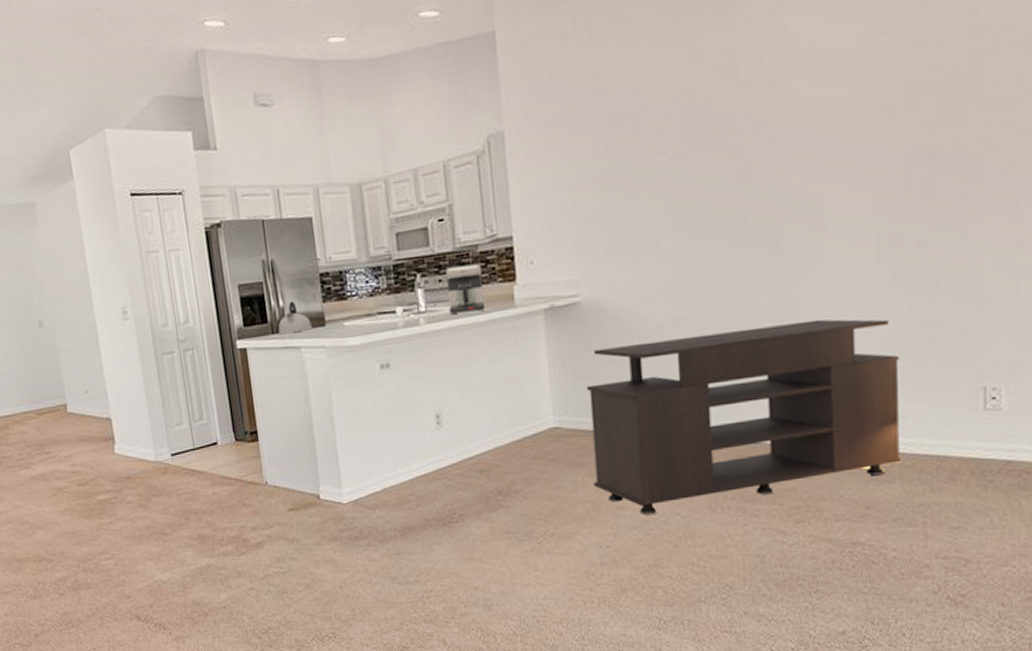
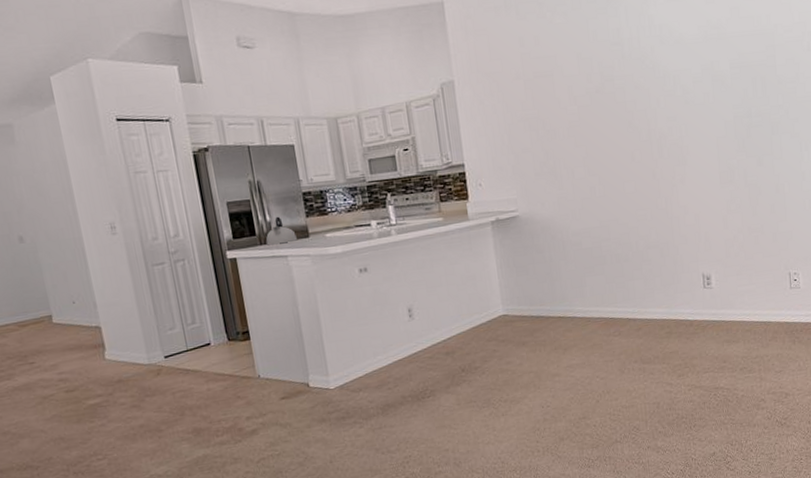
coffee maker: present [445,264,486,315] -> none [411,185,446,227]
tv stand: present [586,319,901,516] -> none [526,227,743,379]

